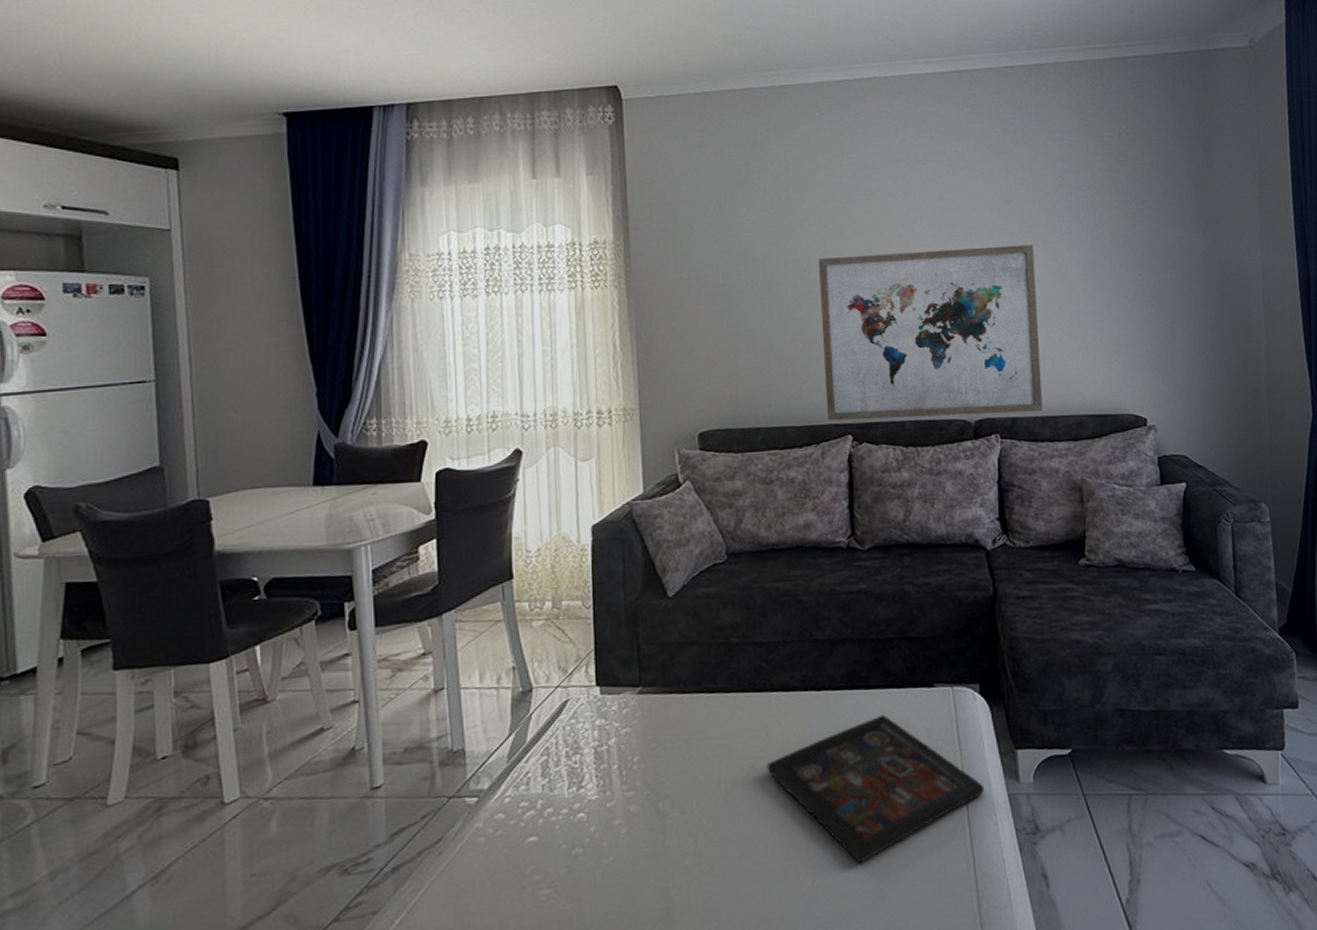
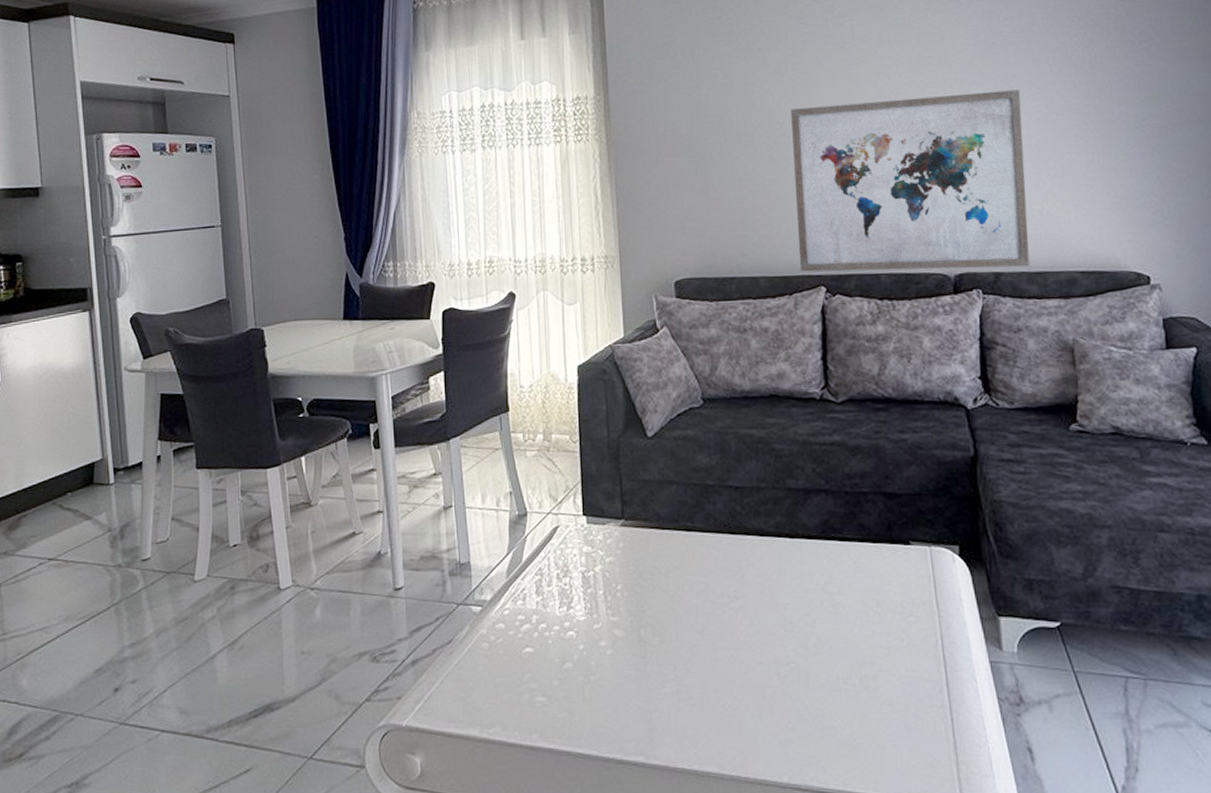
decorative tray: present [767,714,985,864] -> none [742,567,965,712]

